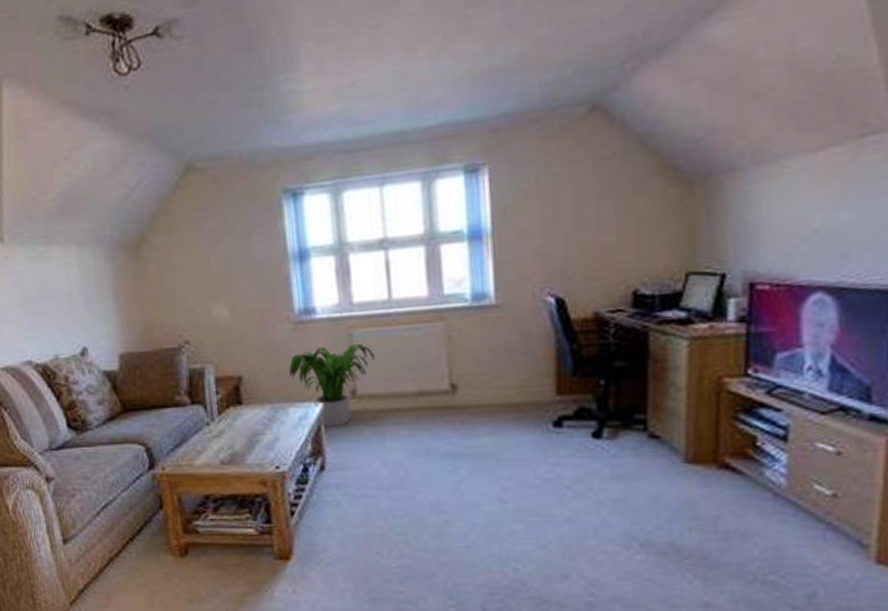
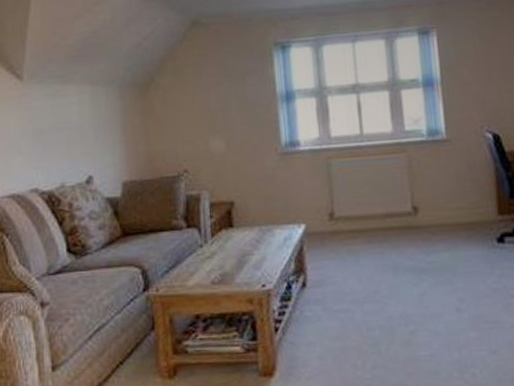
potted plant: present [289,344,375,426] -> none [276,173,350,246]

